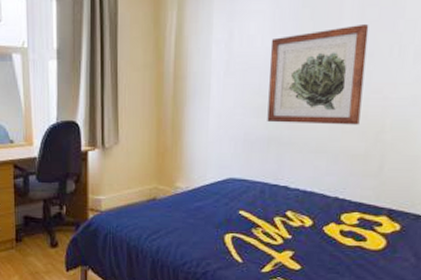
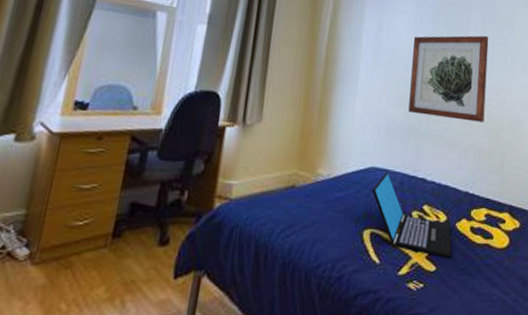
laptop: none [231,182,318,259] -> present [372,172,452,259]

